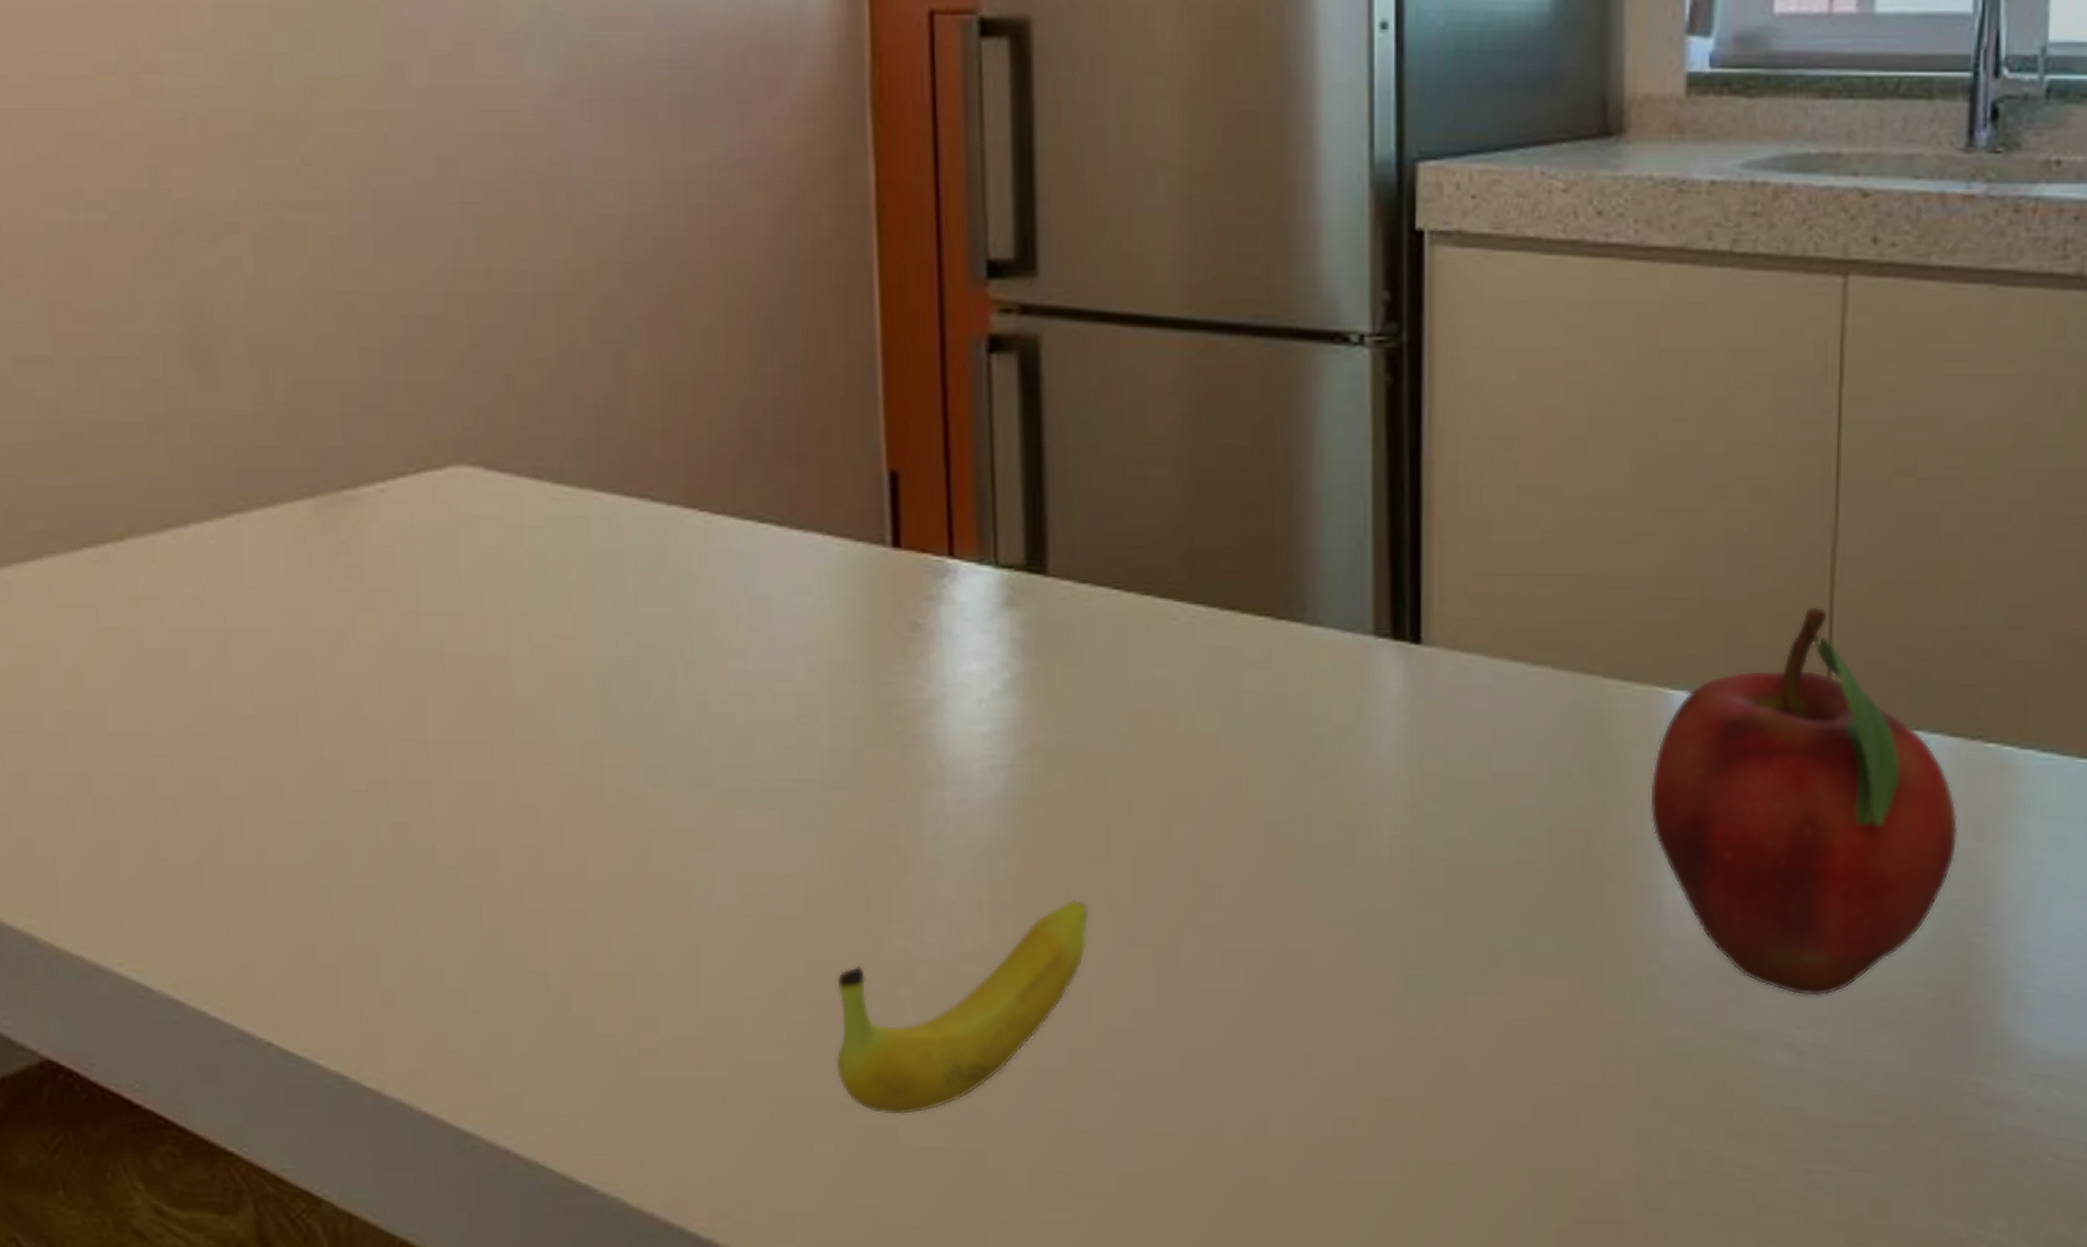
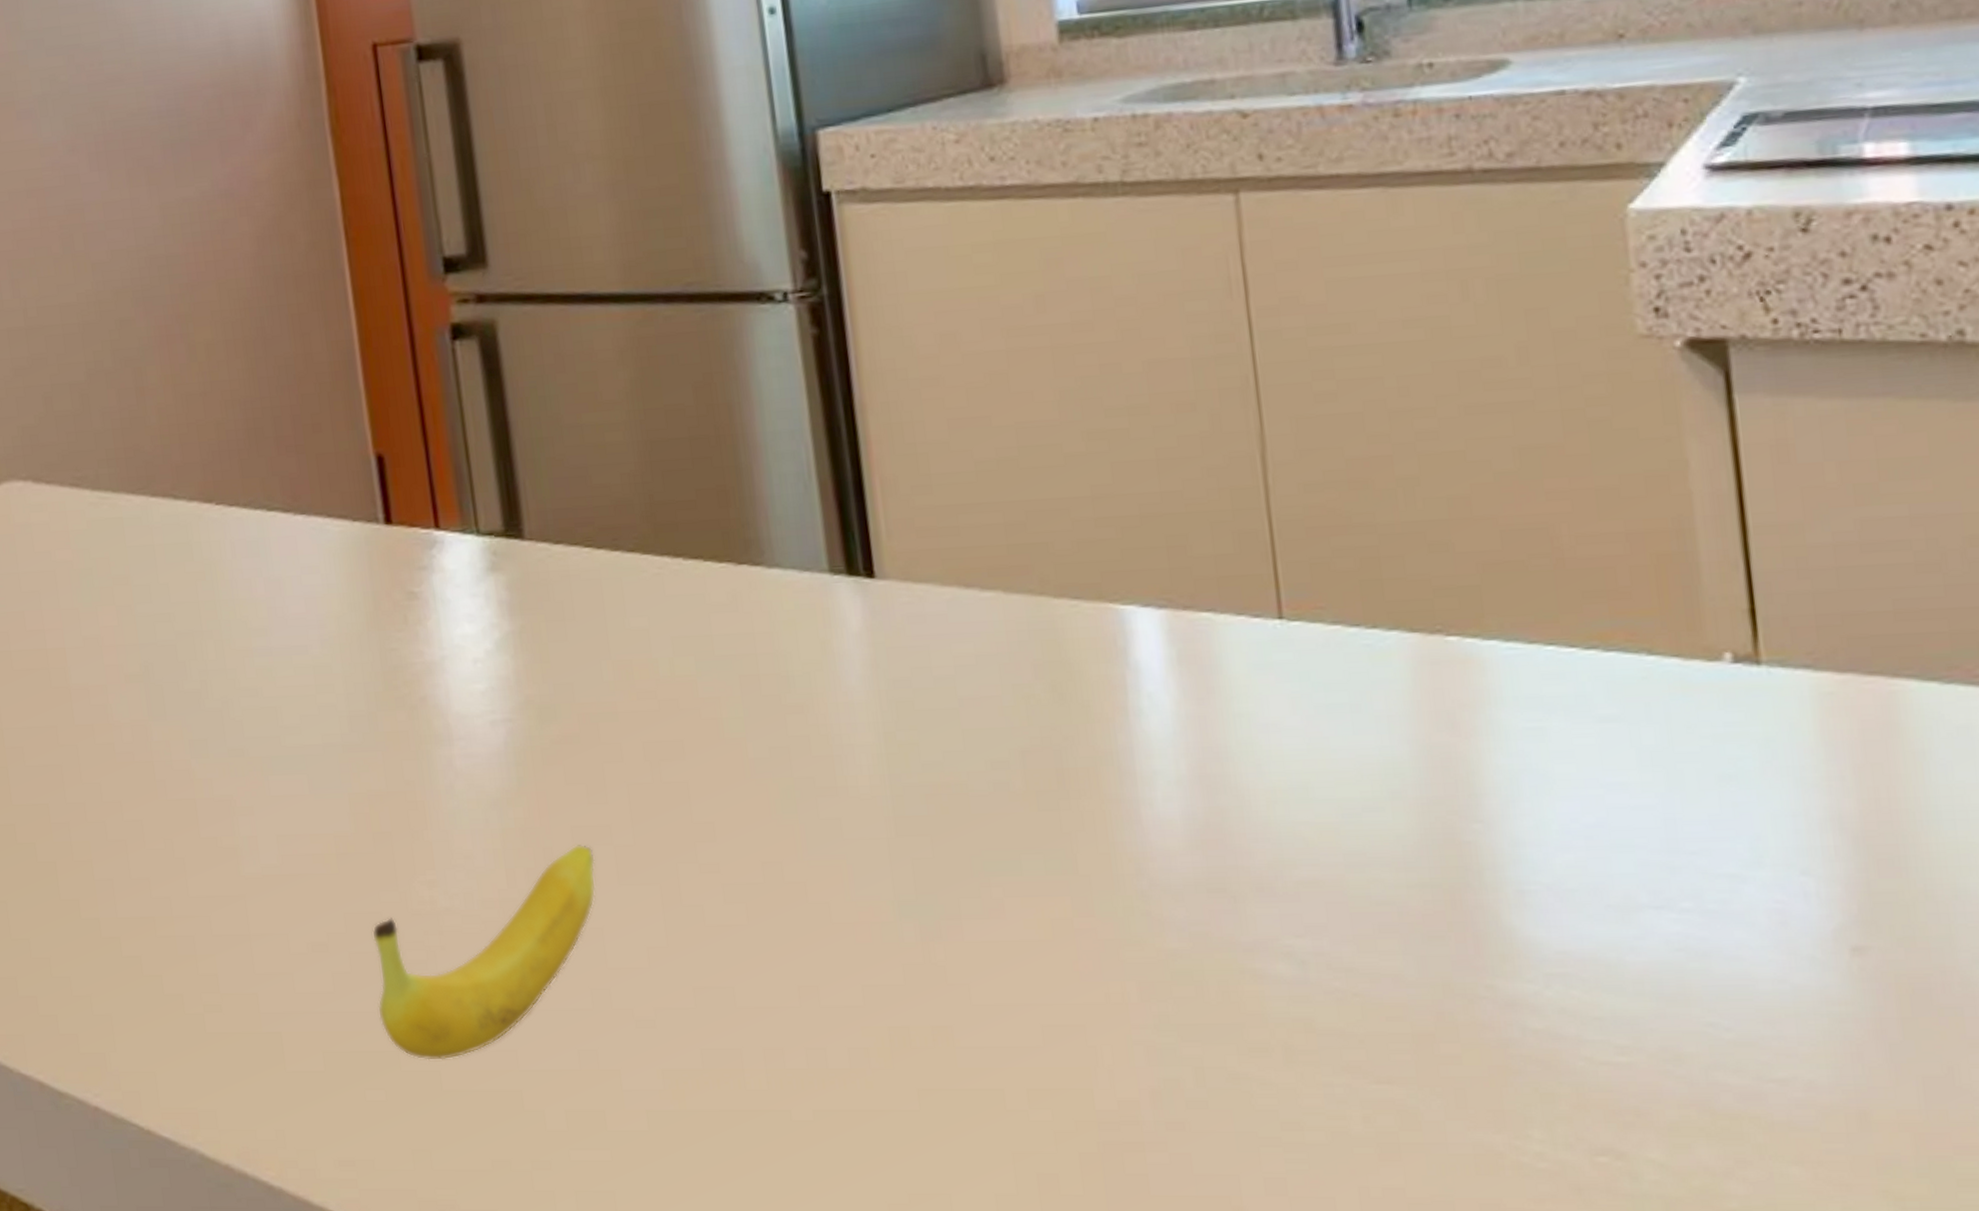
fruit: present [1648,606,1959,996] -> none [1113,513,1434,904]

